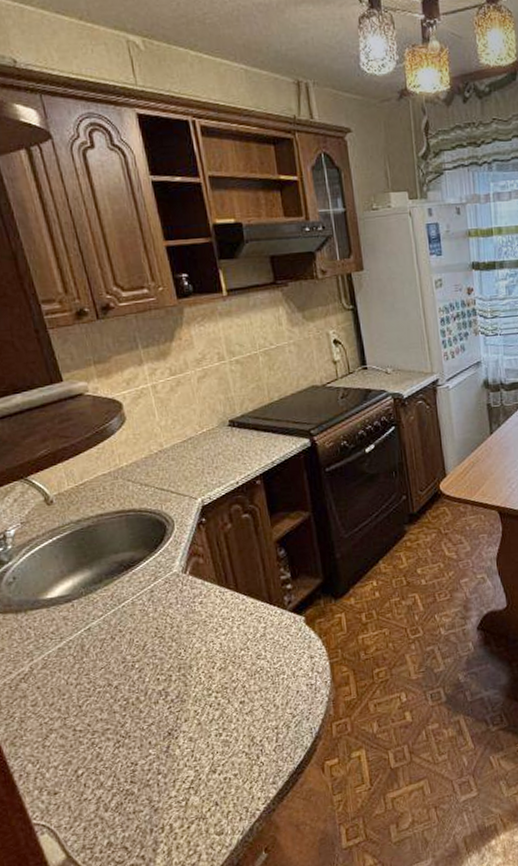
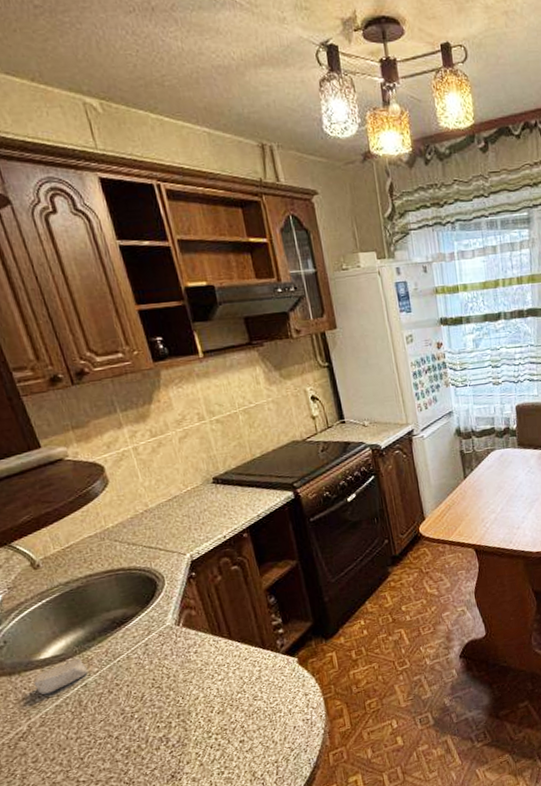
soap bar: none [38,600,93,635] -> present [33,658,89,694]

